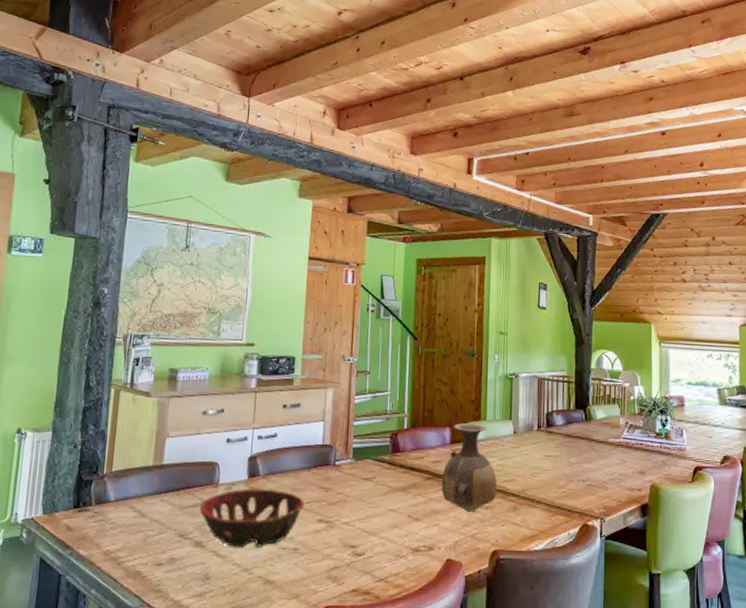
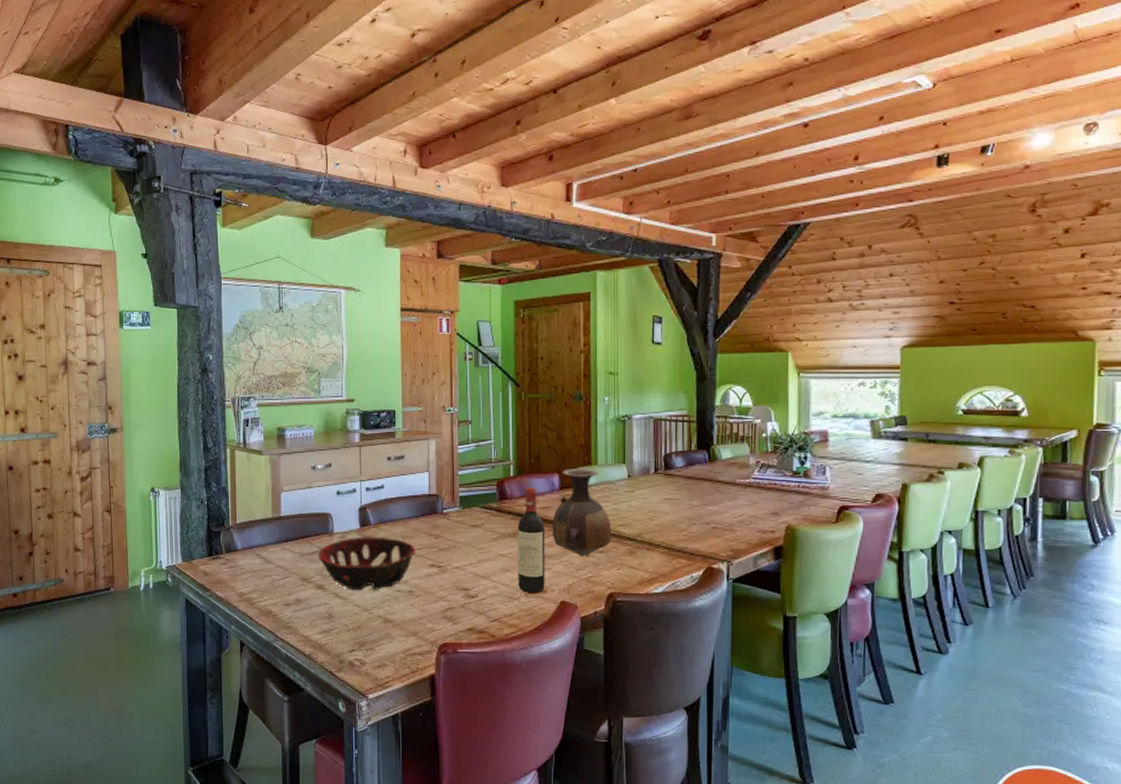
wine bottle: none [406,441,435,550] -> present [517,487,545,592]

